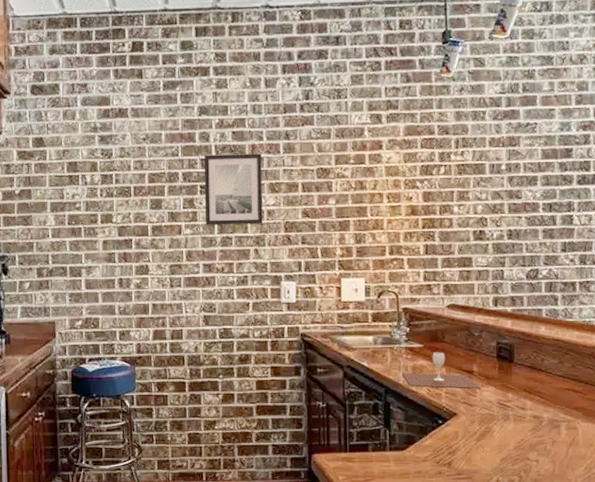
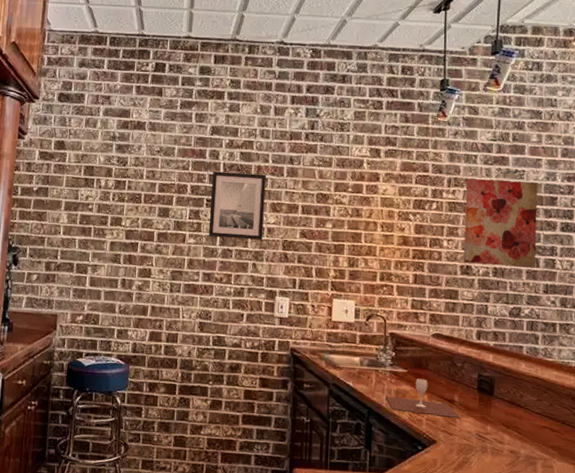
wall art: none [474,135,552,227] -> present [463,178,538,268]

